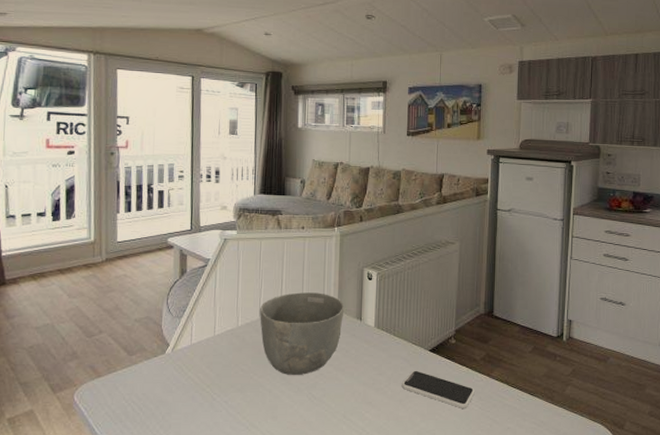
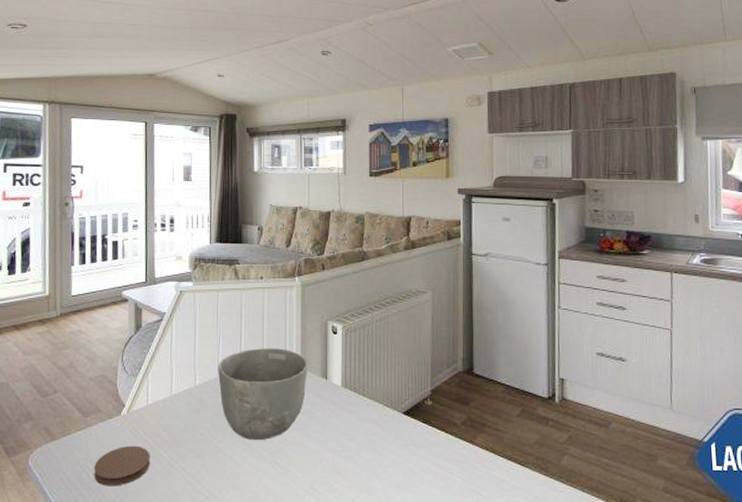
coaster: none [139,381,193,419] -> present [94,445,150,486]
smartphone: present [402,370,475,408] -> none [374,435,456,480]

